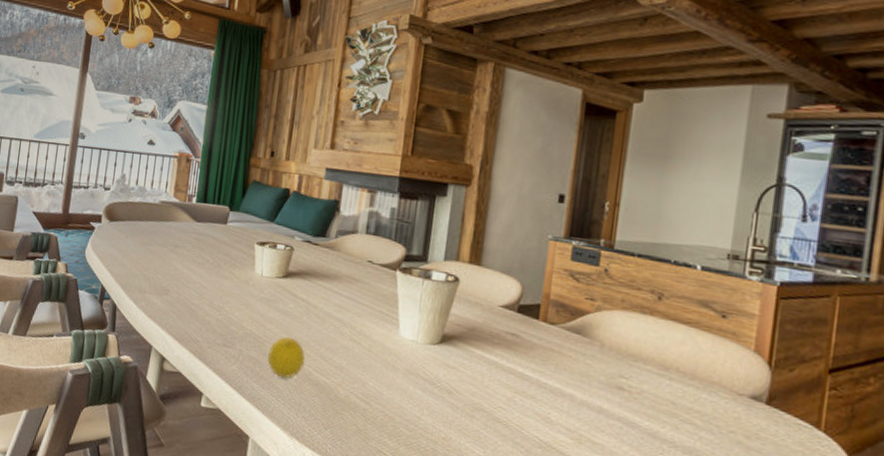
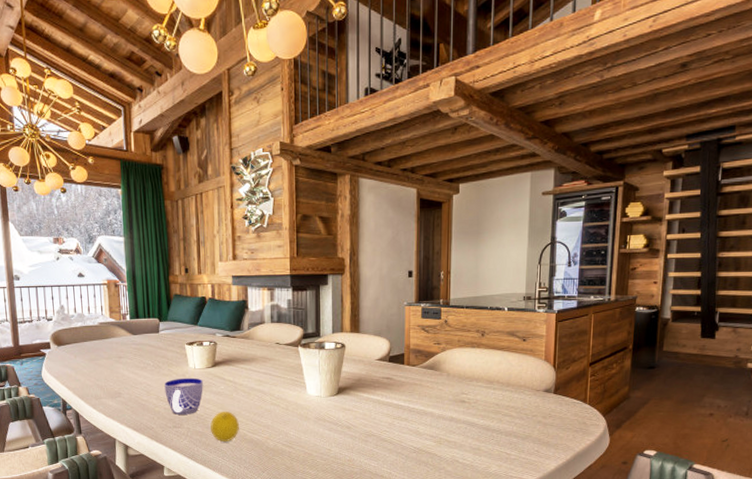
cup: none [220,284,269,333] -> present [164,377,203,415]

